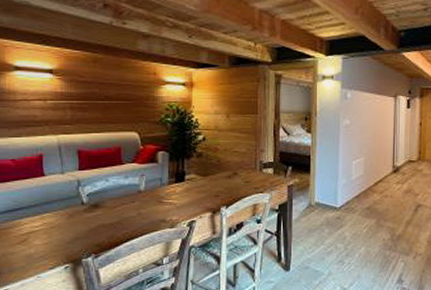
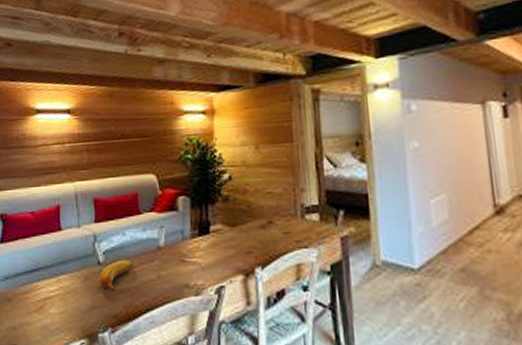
fruit: none [83,201,116,225] -> present [99,261,134,291]

